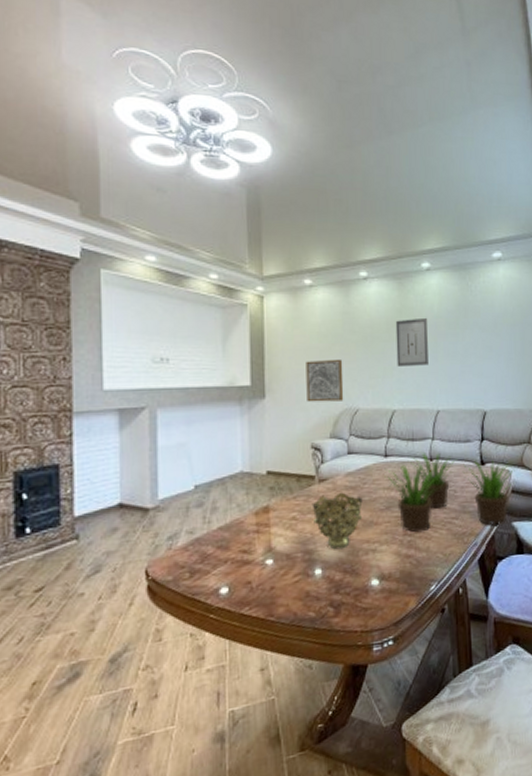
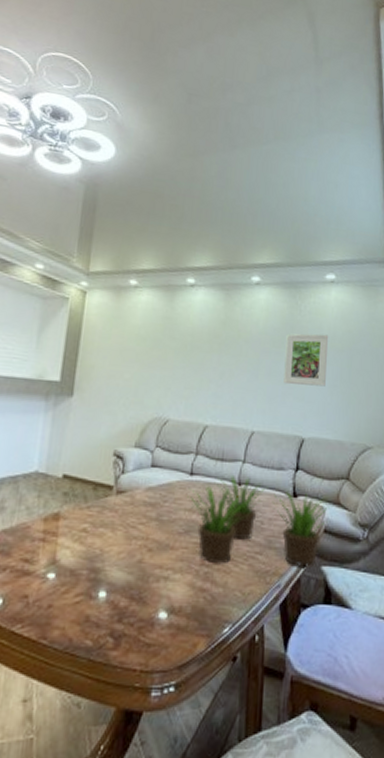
wall art: present [306,358,344,403] -> none [115,362,159,409]
decorative bowl: present [312,492,363,550] -> none [105,507,161,572]
wall art: present [395,317,429,366] -> none [214,331,251,382]
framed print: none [460,311,501,363] -> present [283,333,329,387]

